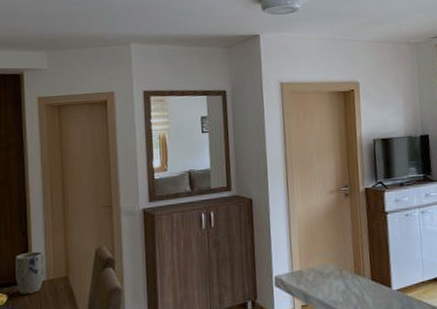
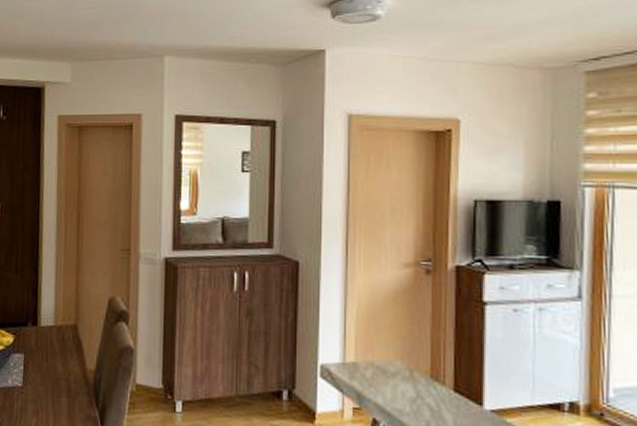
plant pot: present [15,251,44,294] -> none [23,291,53,338]

